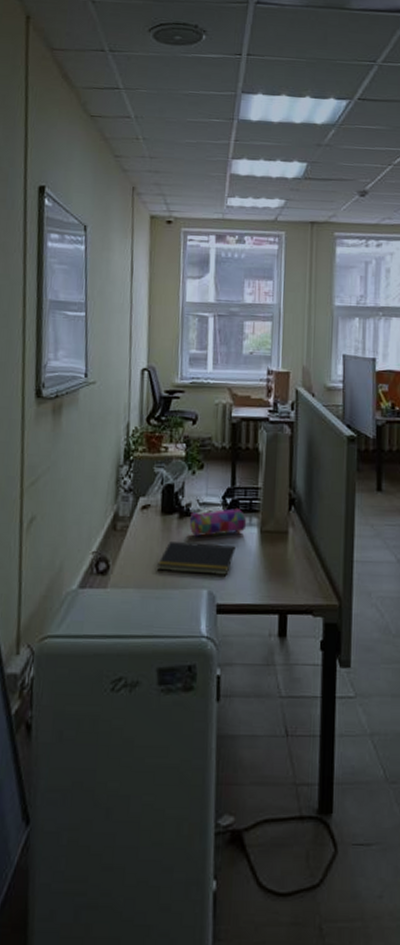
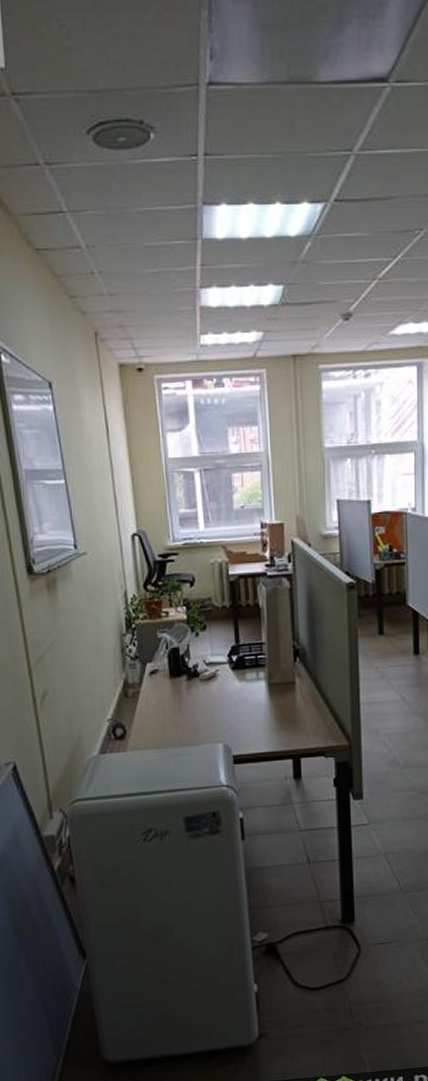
notepad: present [157,542,236,575] -> none [172,700,246,730]
pencil case: present [189,509,247,537] -> none [198,665,254,696]

